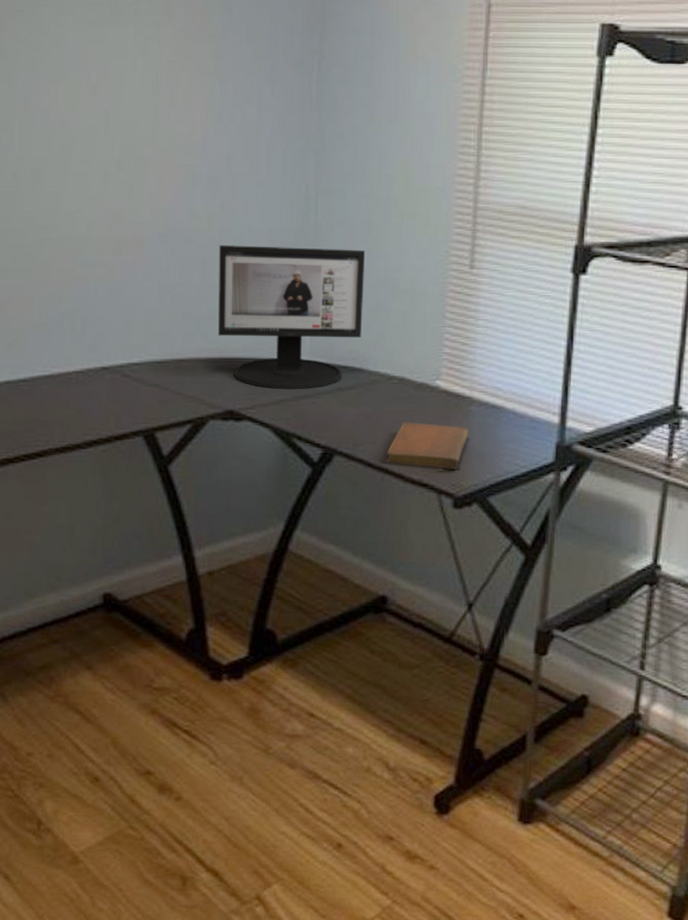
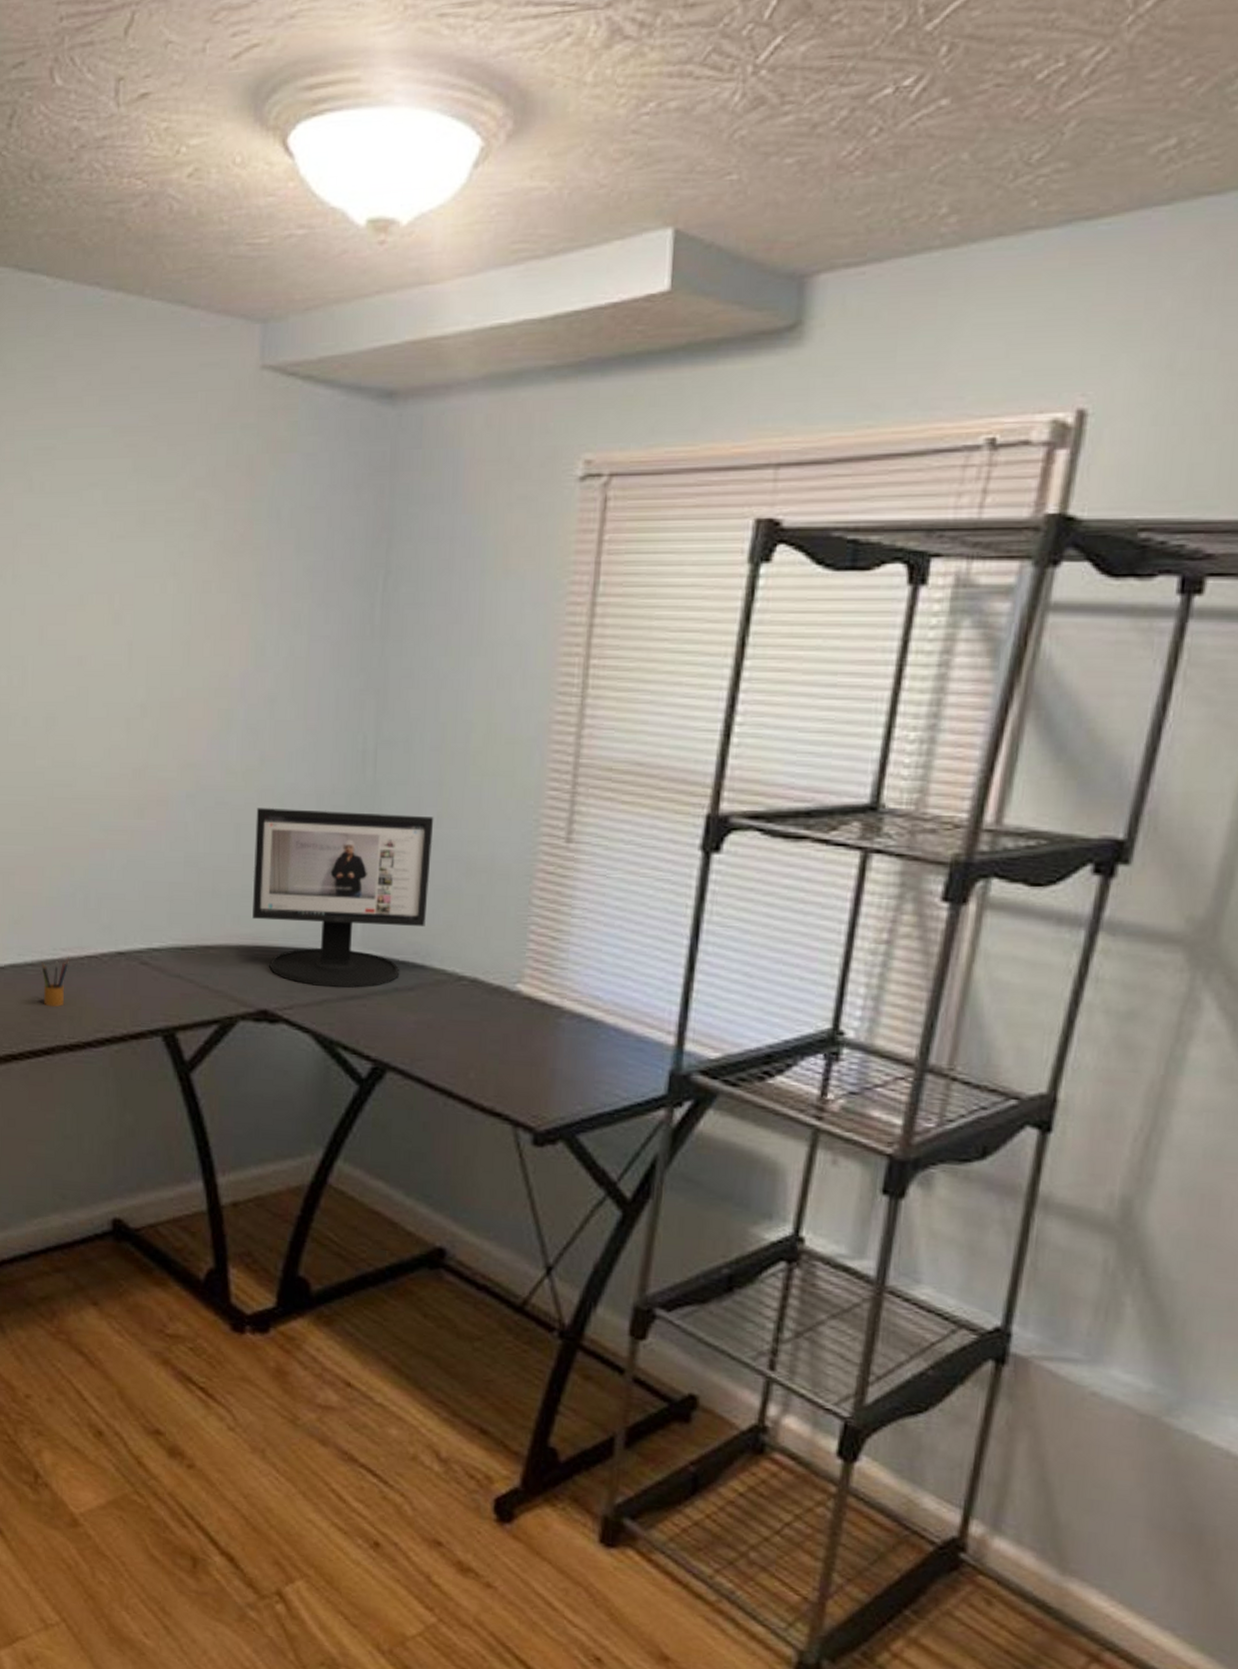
pencil box: none [33,373,59,416] -> present [40,957,69,1007]
notebook: present [385,422,469,471] -> none [449,1034,557,1099]

